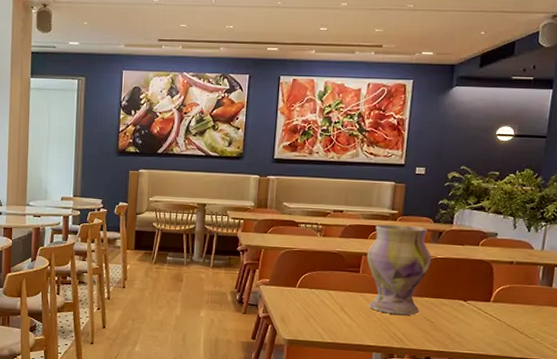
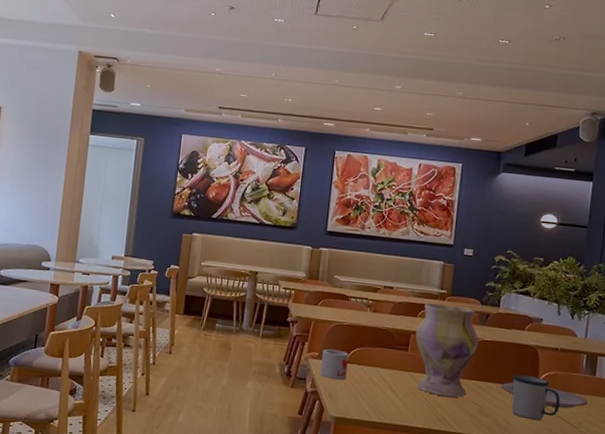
mug: none [272,275,300,304] -> present [320,349,349,380]
plate: none [453,298,544,320] -> present [500,382,588,409]
mug: none [465,289,515,333] -> present [511,374,561,420]

